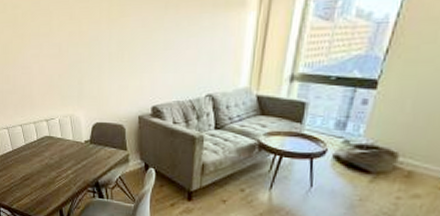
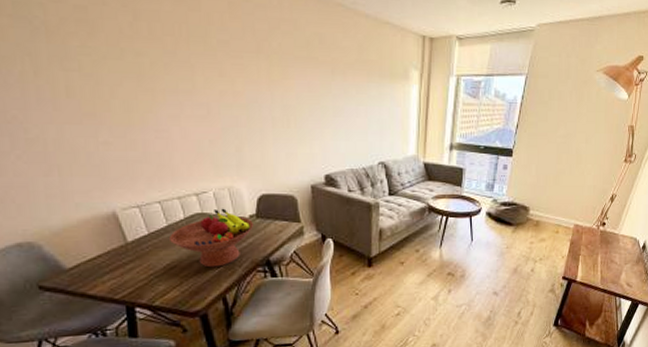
fruit bowl: none [26,133,87,183] -> present [170,208,253,268]

